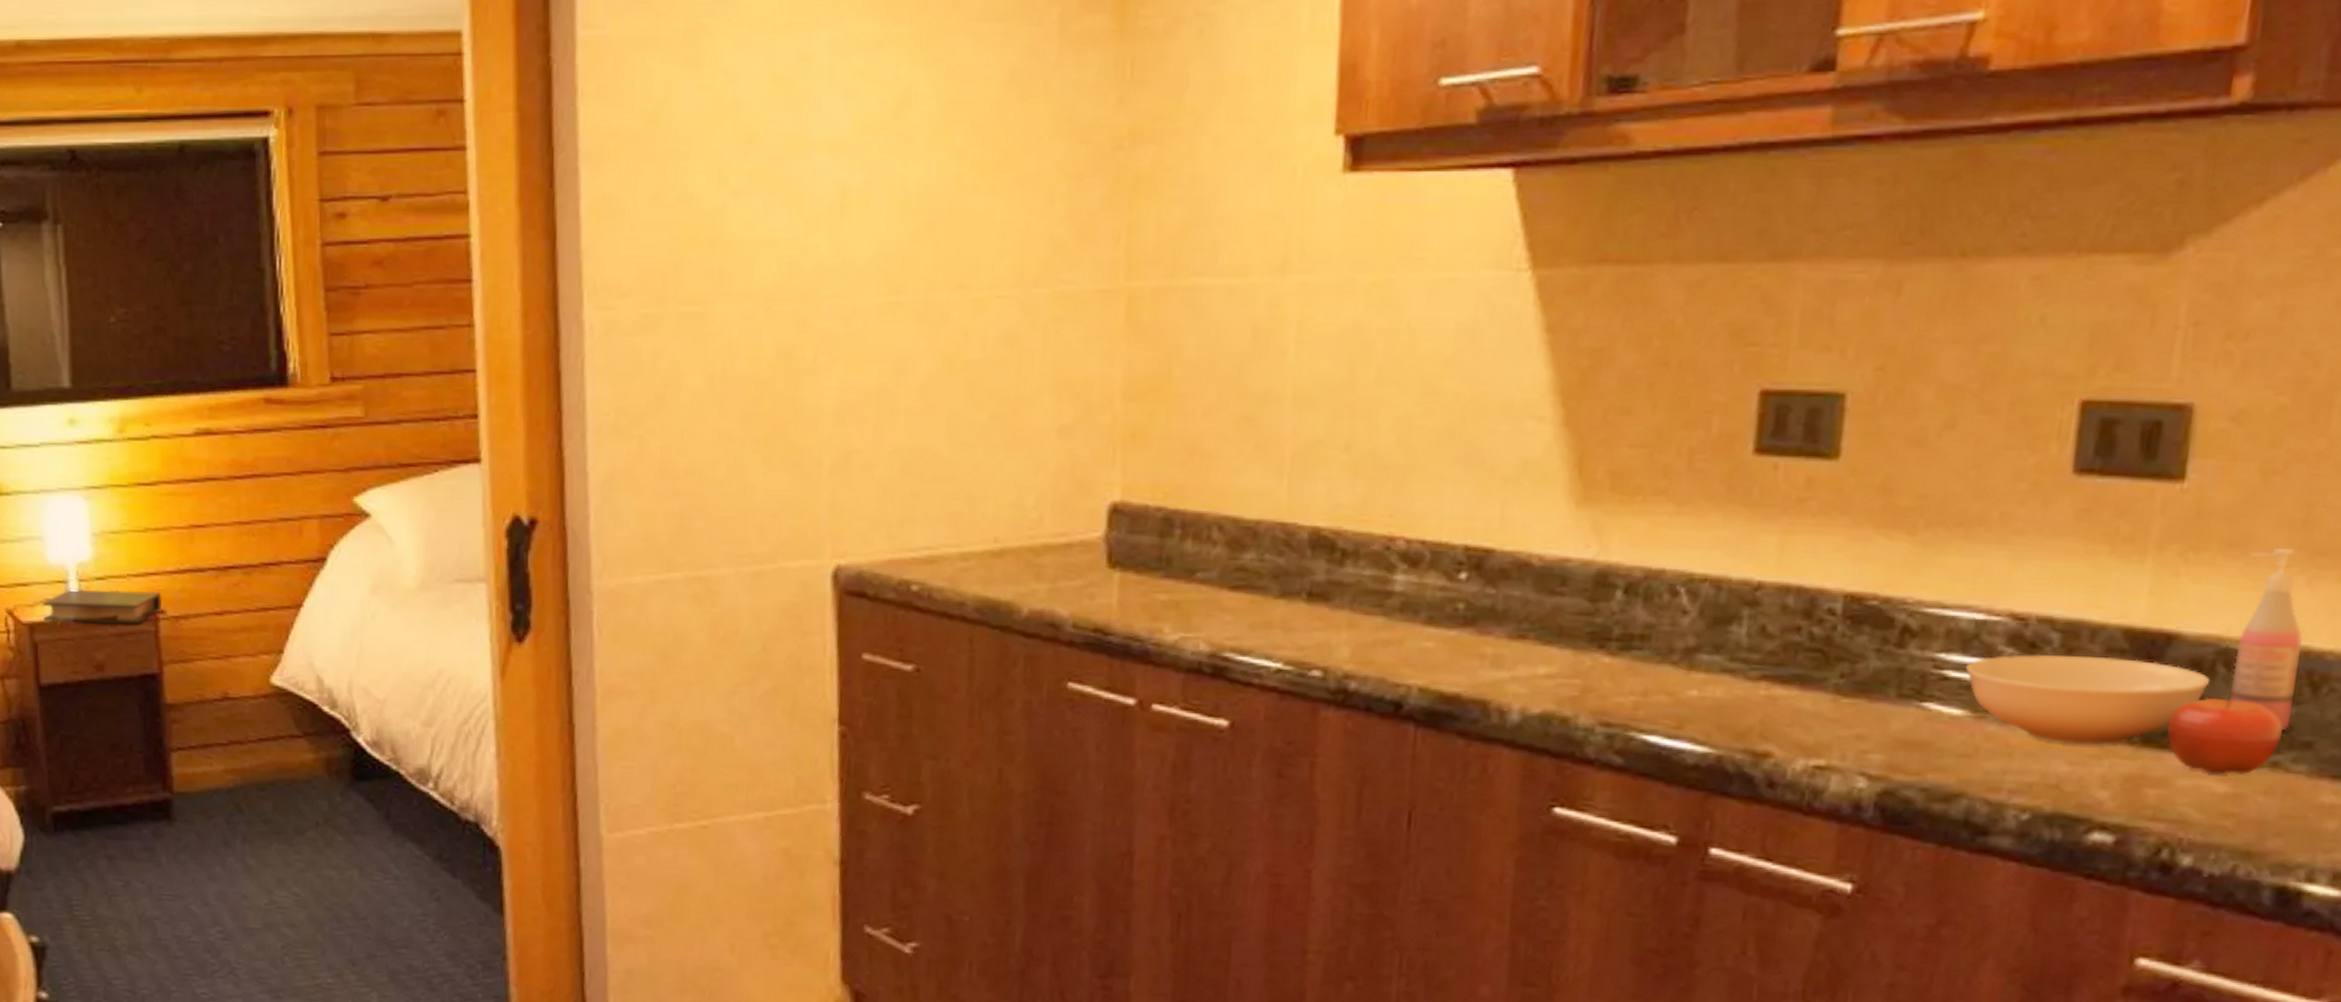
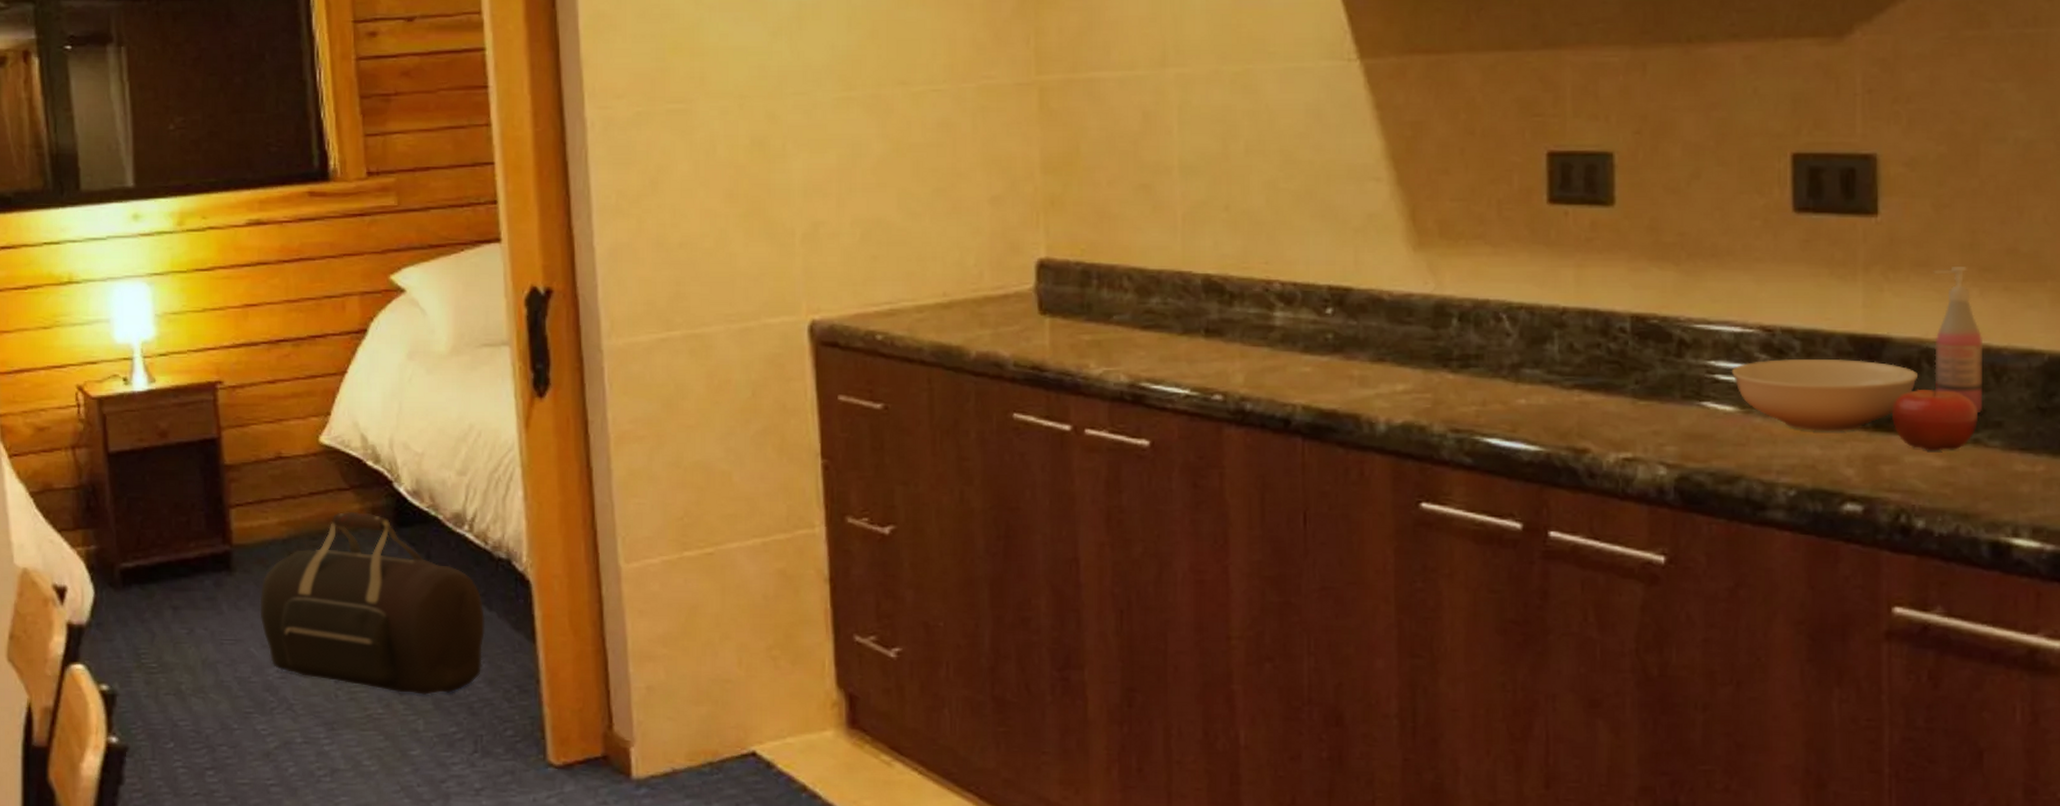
book: present [42,589,163,625] -> none [110,364,220,396]
duffel bag: none [201,761,448,966] -> present [260,511,485,695]

